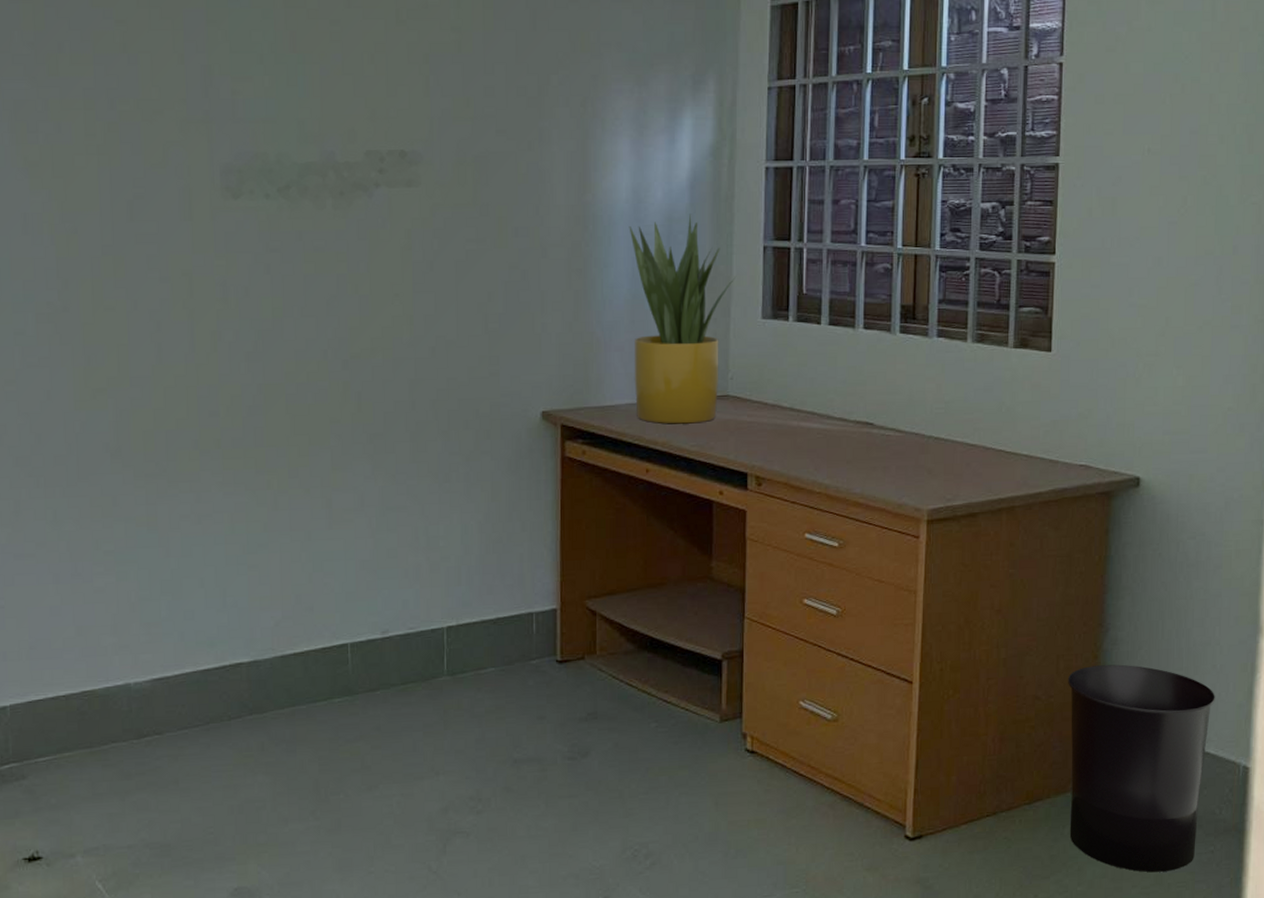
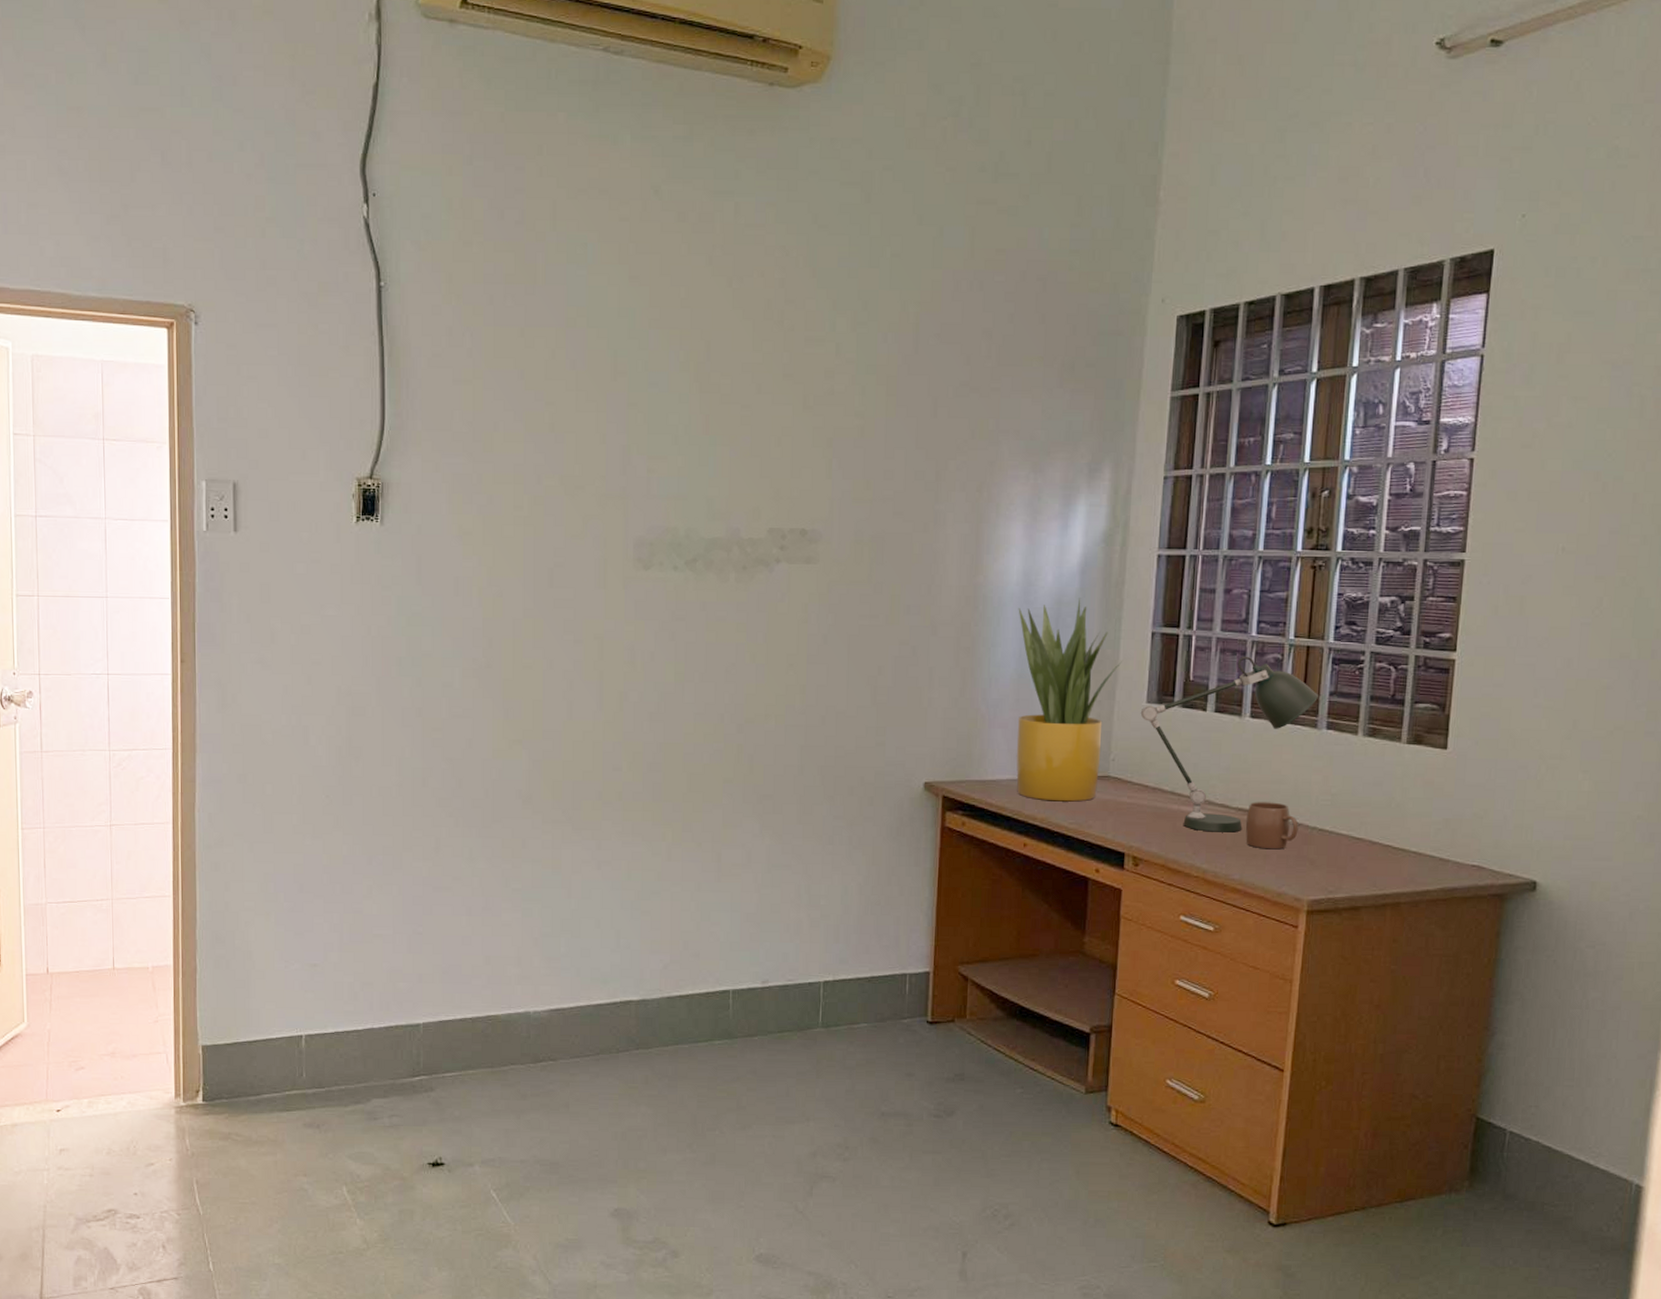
desk lamp: none [756,267,928,447] -> present [1140,656,1318,833]
mug: none [864,413,915,461] -> present [1245,802,1299,850]
waste bin: present [1068,664,1215,873] -> none [1442,1069,1609,1284]

